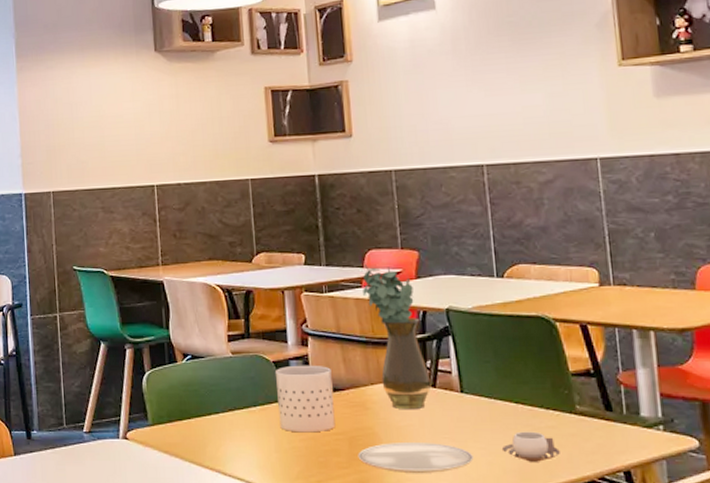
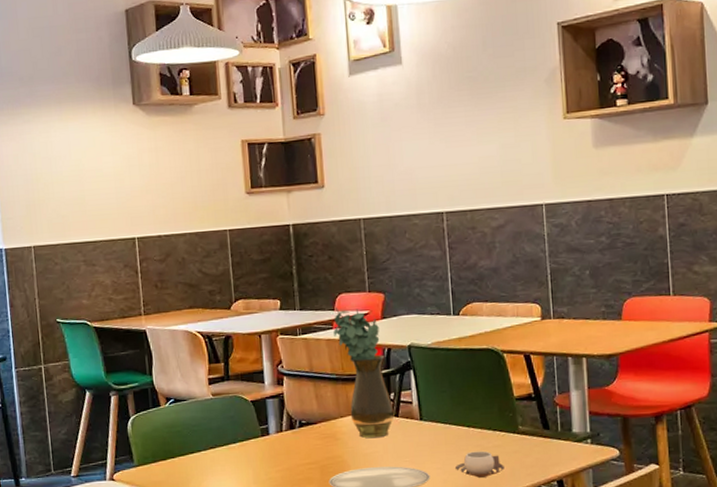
mug: present [274,365,336,433] -> none [252,402,309,465]

